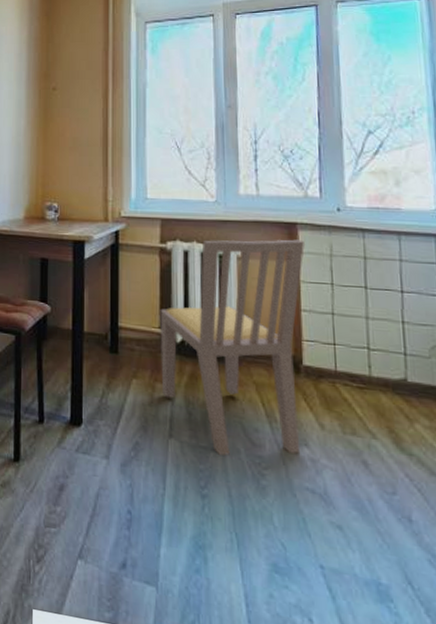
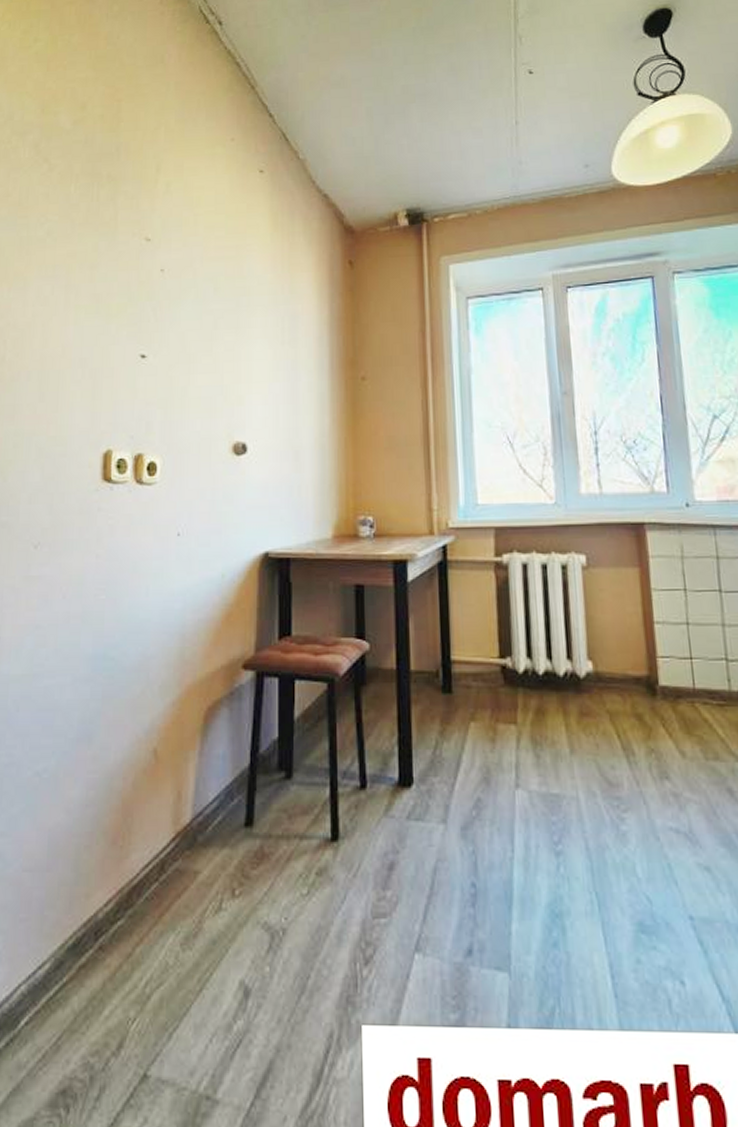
dining chair: present [160,239,304,456] -> none [498,542,662,801]

